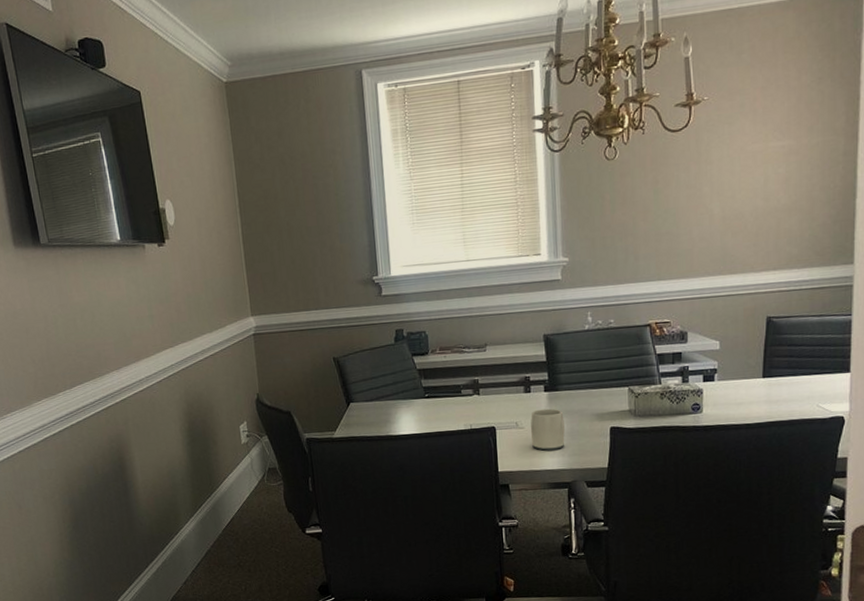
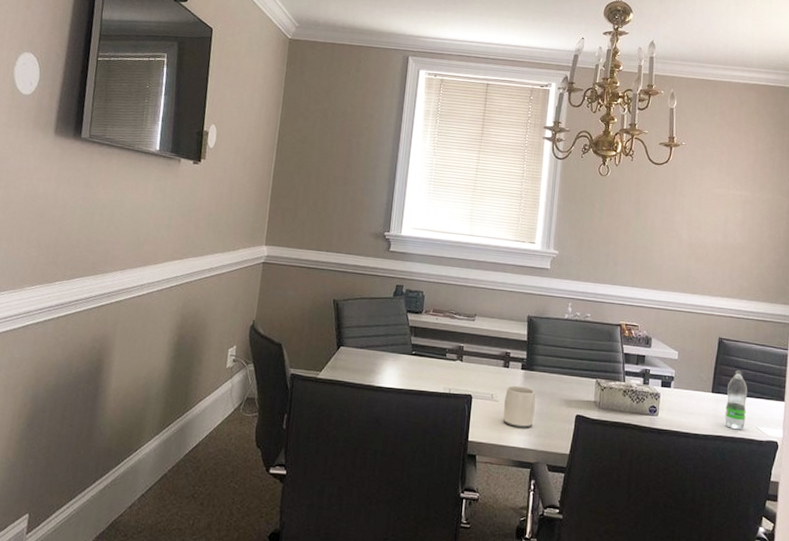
bottle: none [780,348,805,412] -> present [725,370,748,430]

